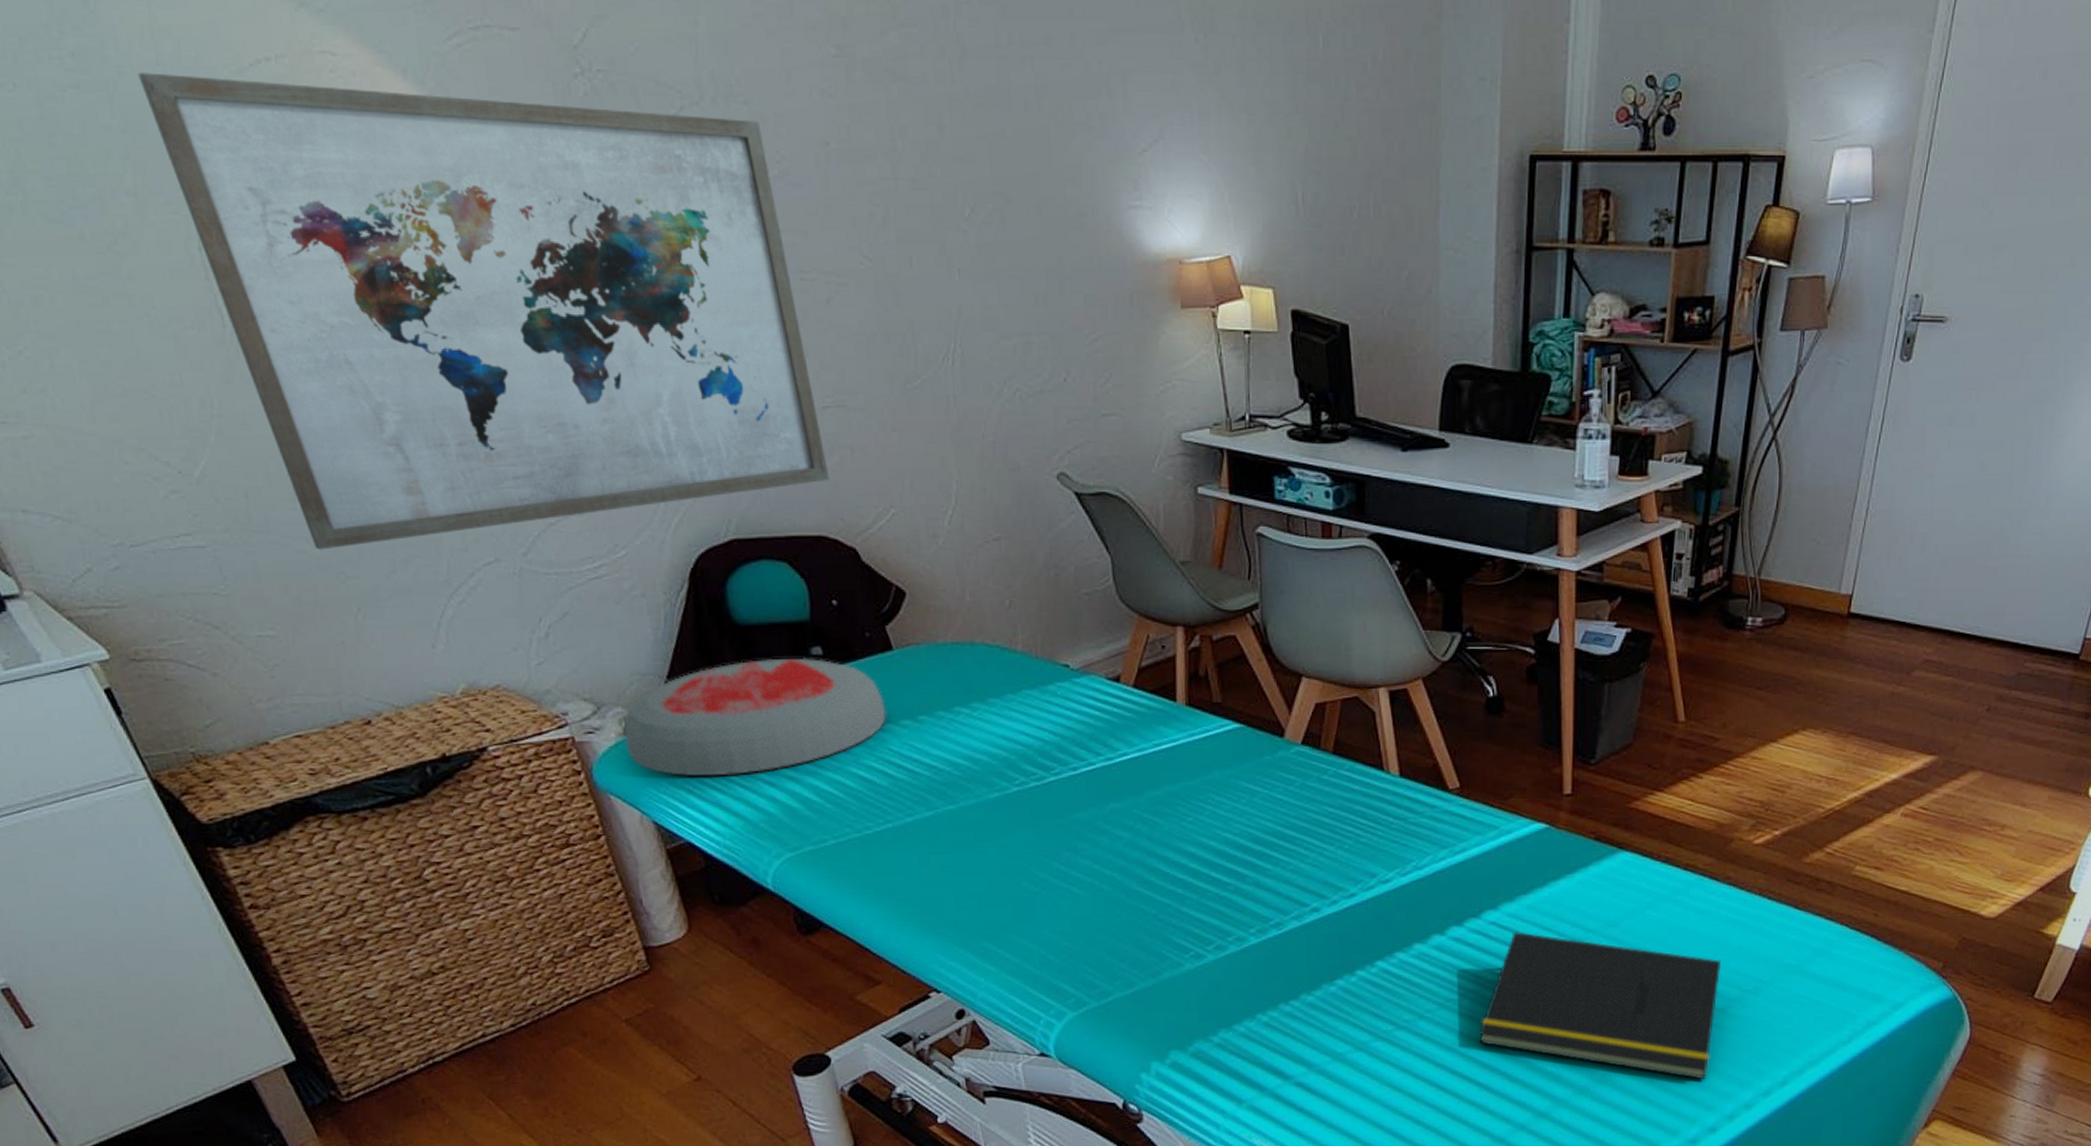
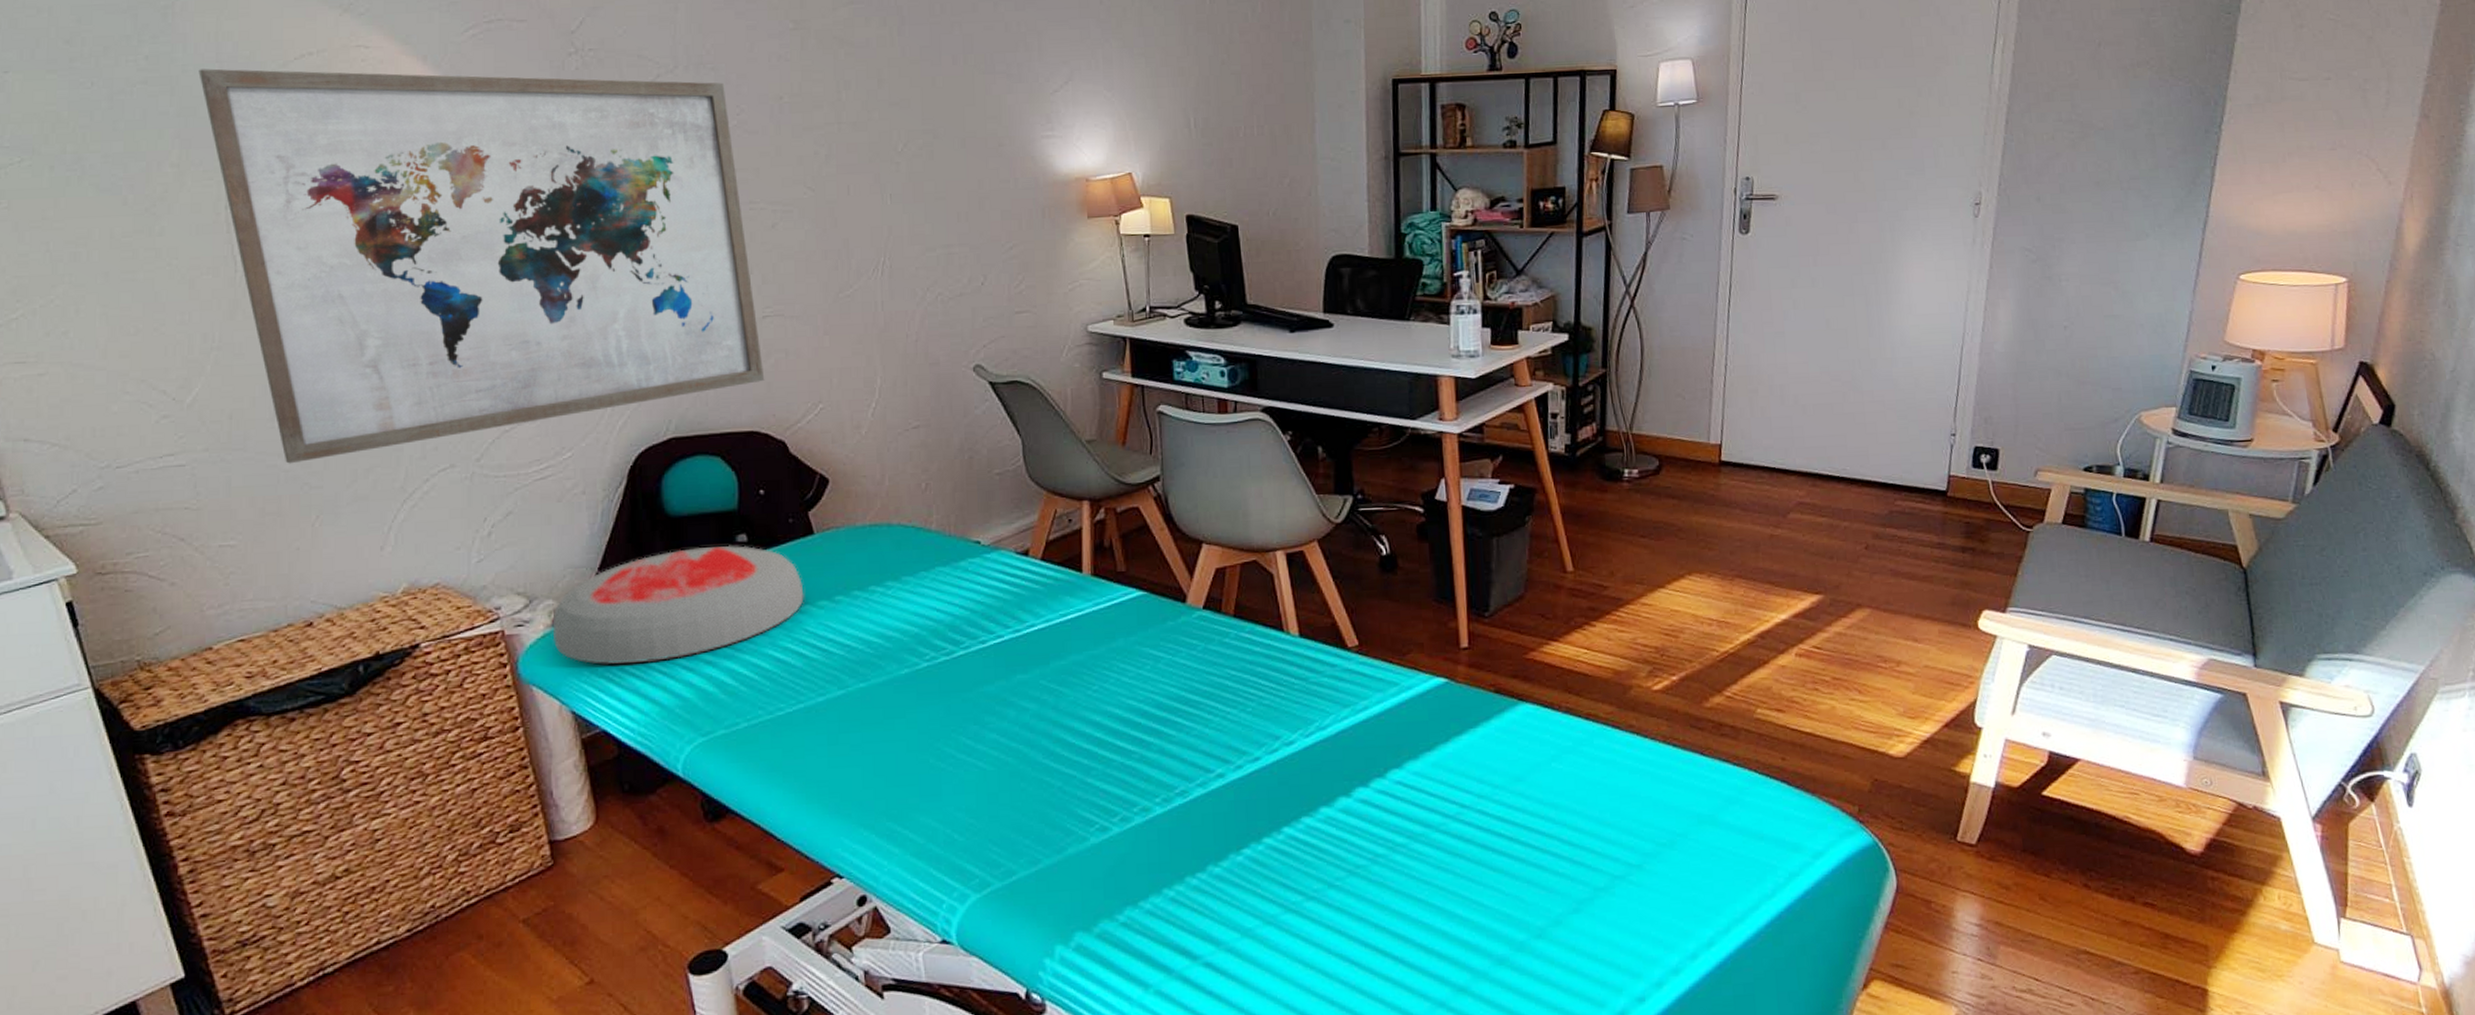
notepad: present [1479,932,1722,1080] -> none [1391,790,1633,944]

